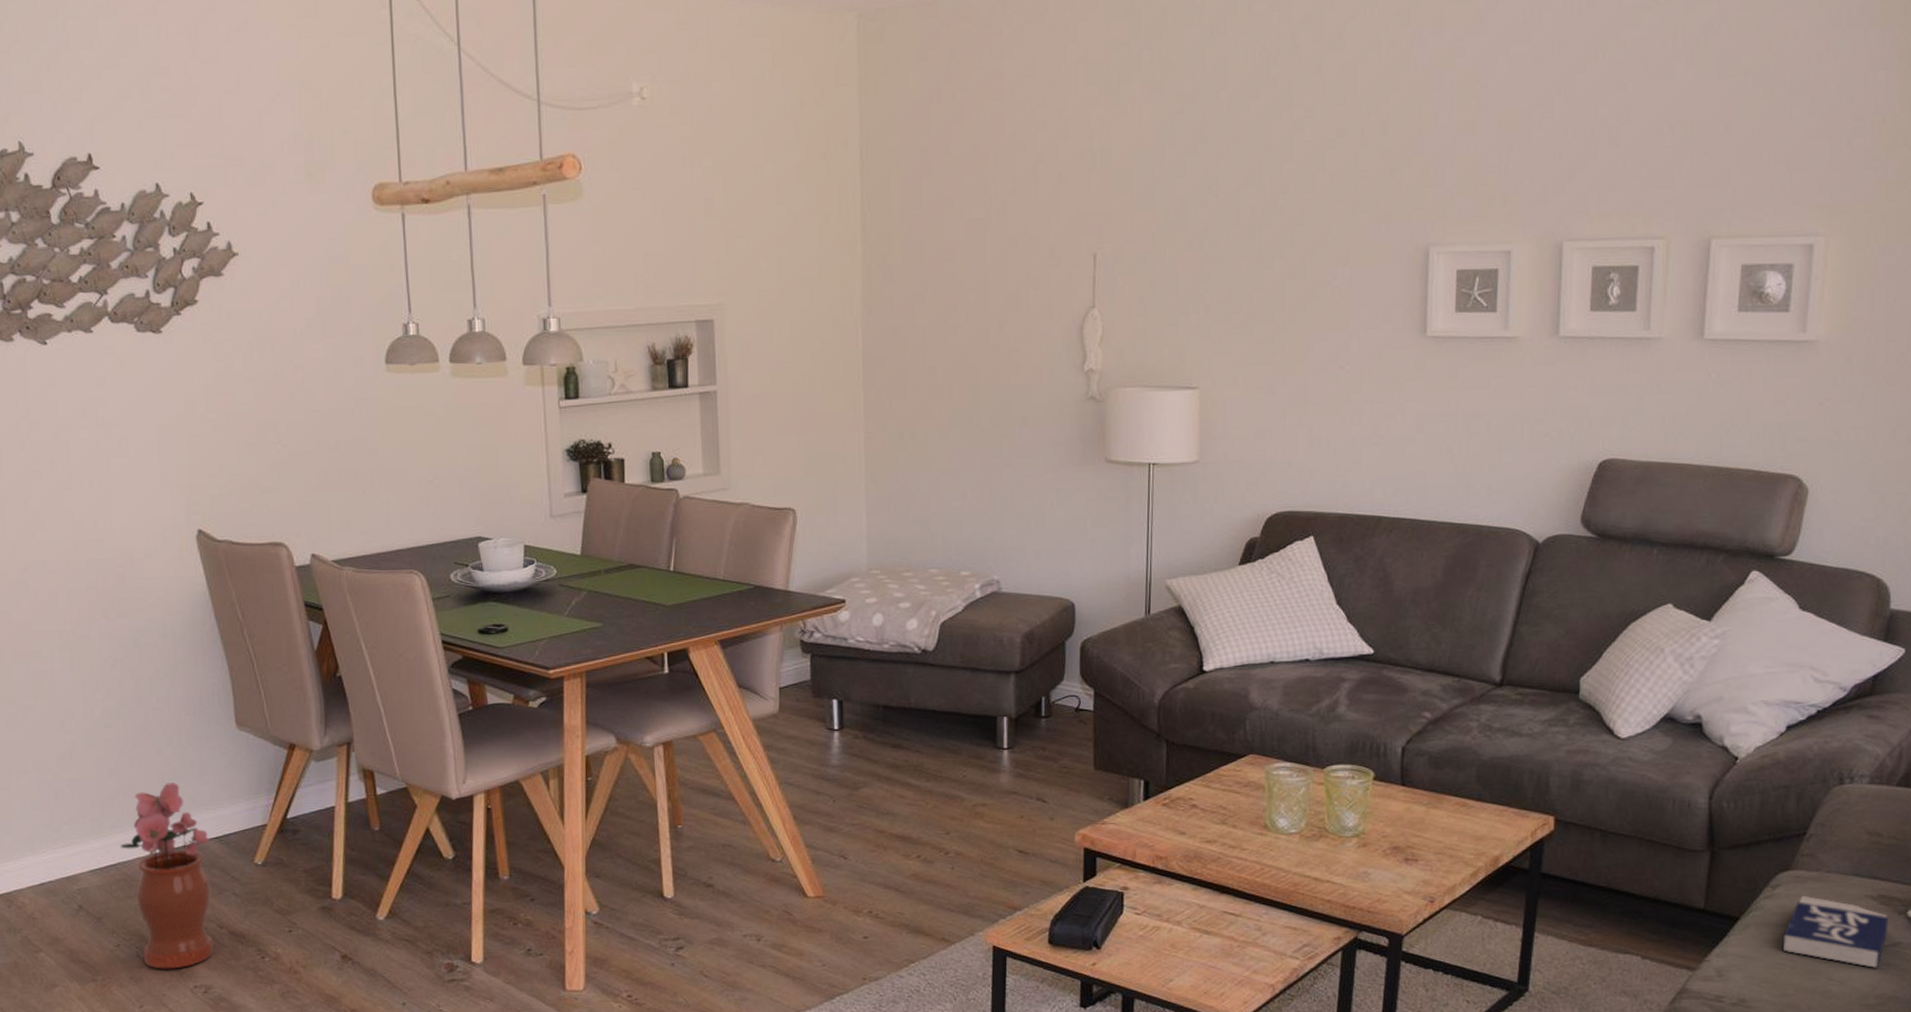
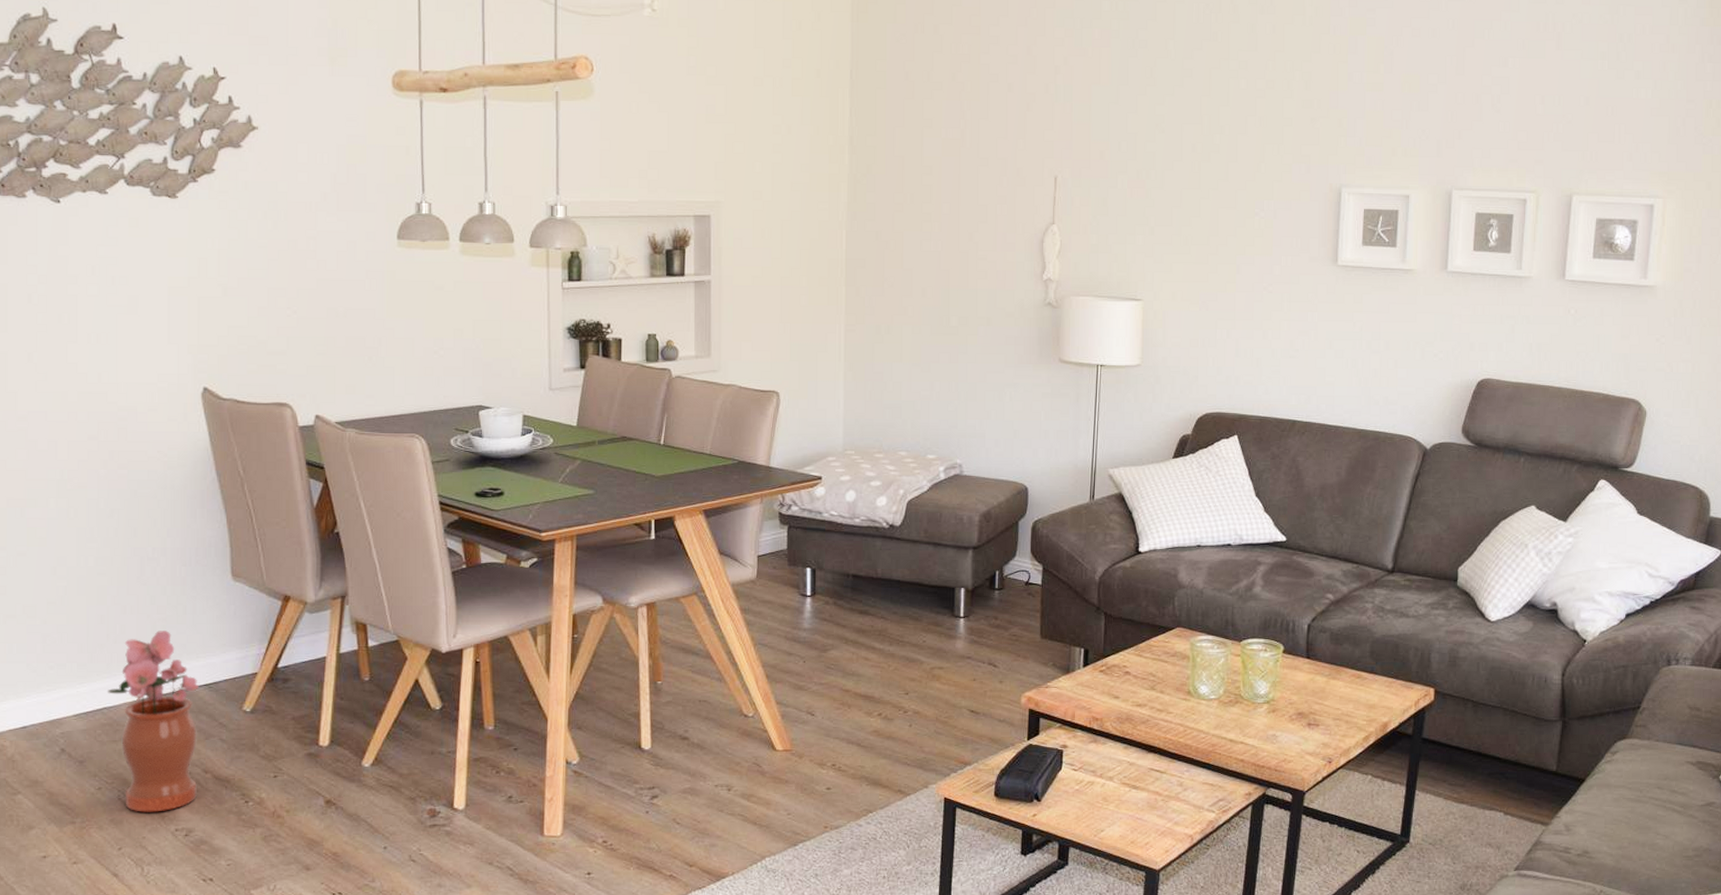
book: present [1782,896,1888,969] -> none [1619,761,1705,825]

